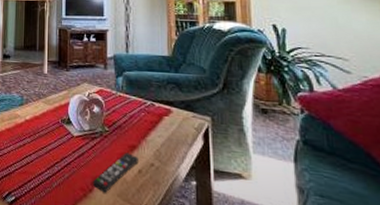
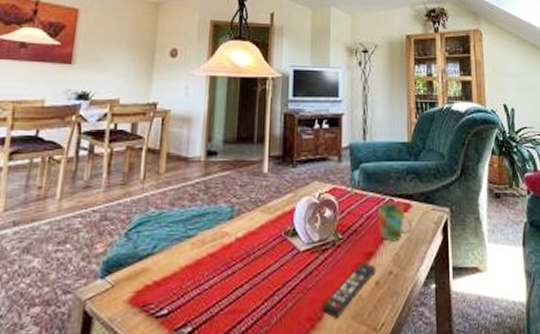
mug: none [140,106,173,139] -> present [378,203,412,240]

